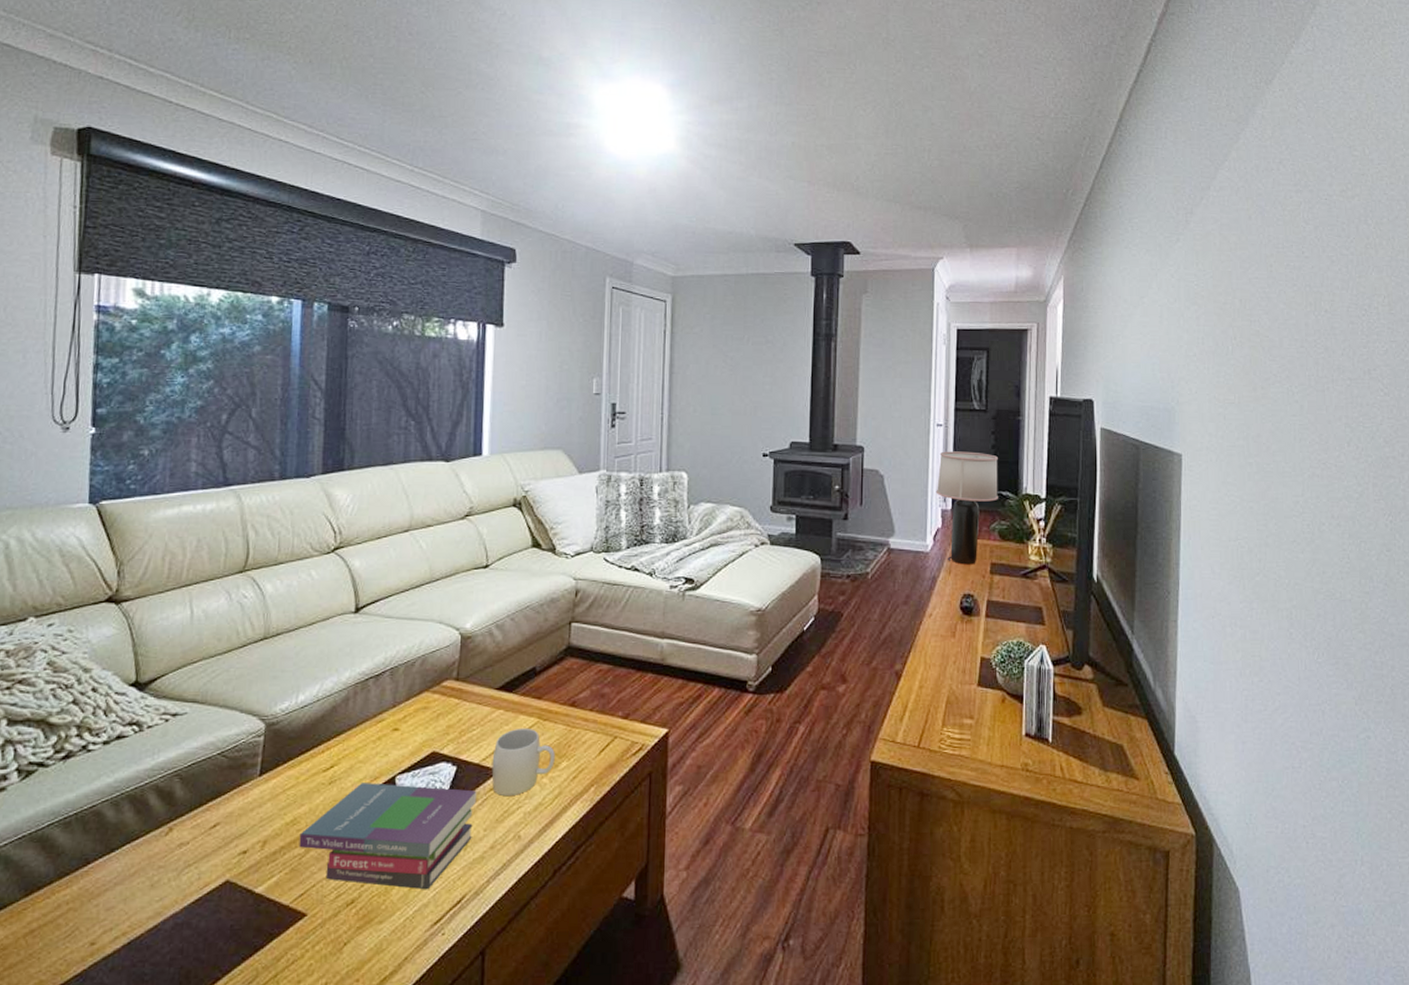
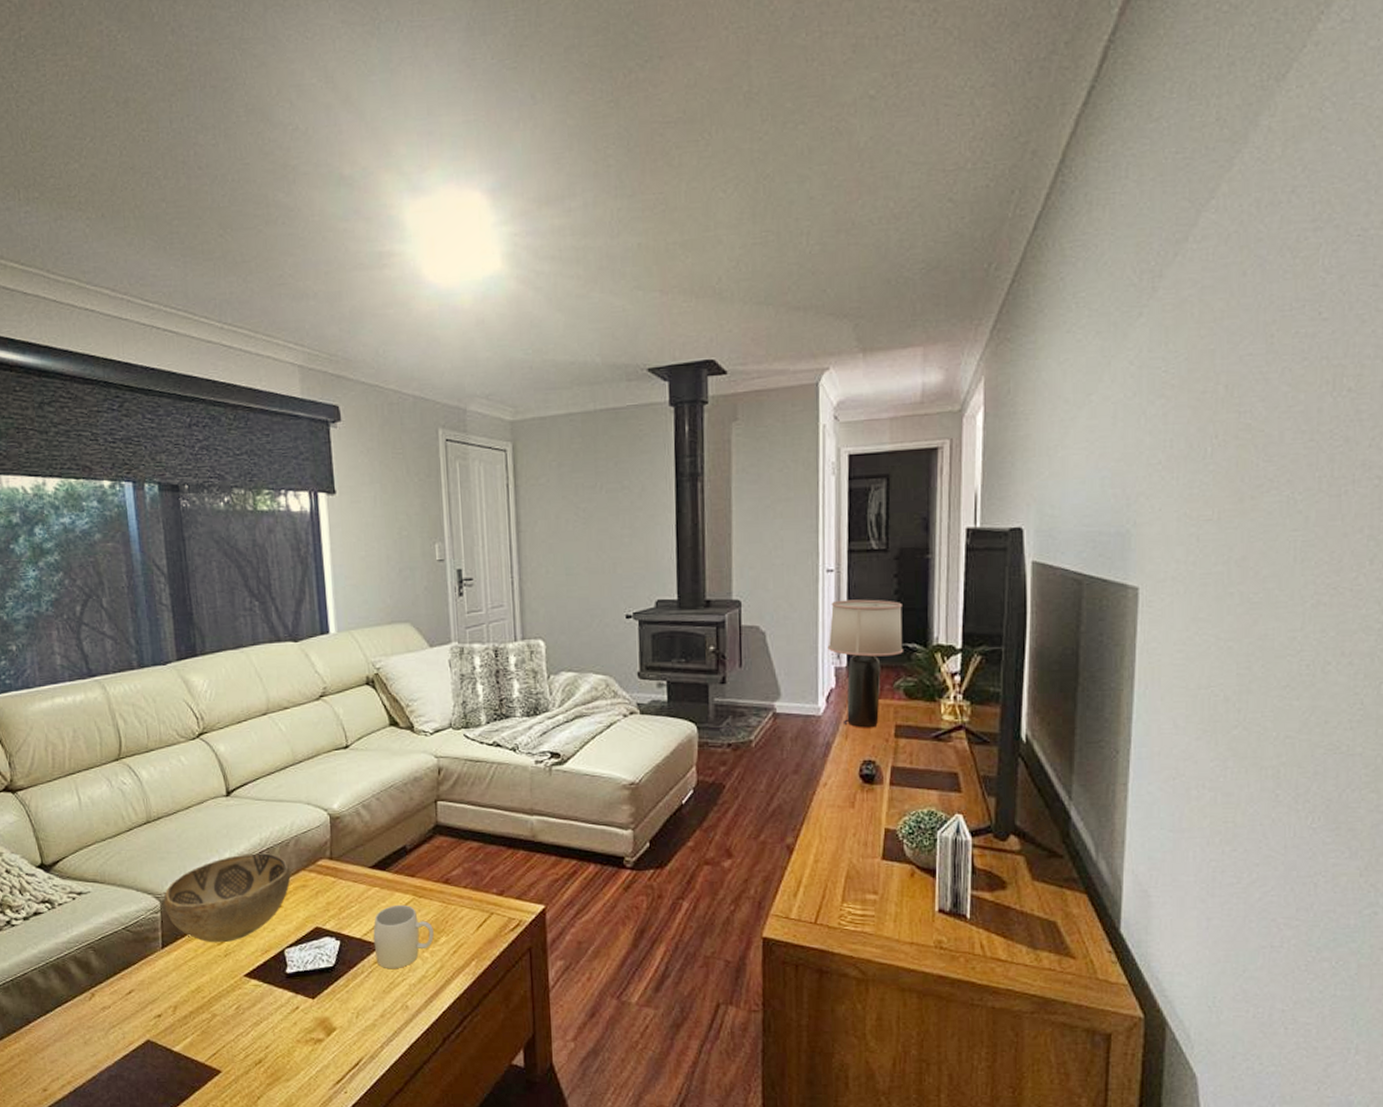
decorative bowl: none [269,673,413,770] -> present [163,853,291,943]
books: present [299,783,477,890] -> none [205,955,363,1053]

